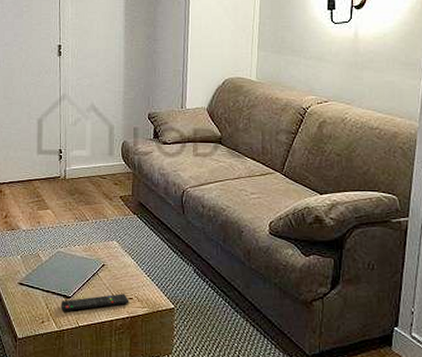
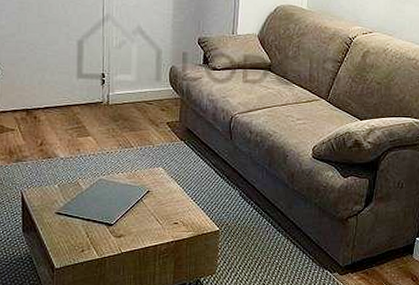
remote control: present [60,293,129,311] -> none [102,219,174,238]

